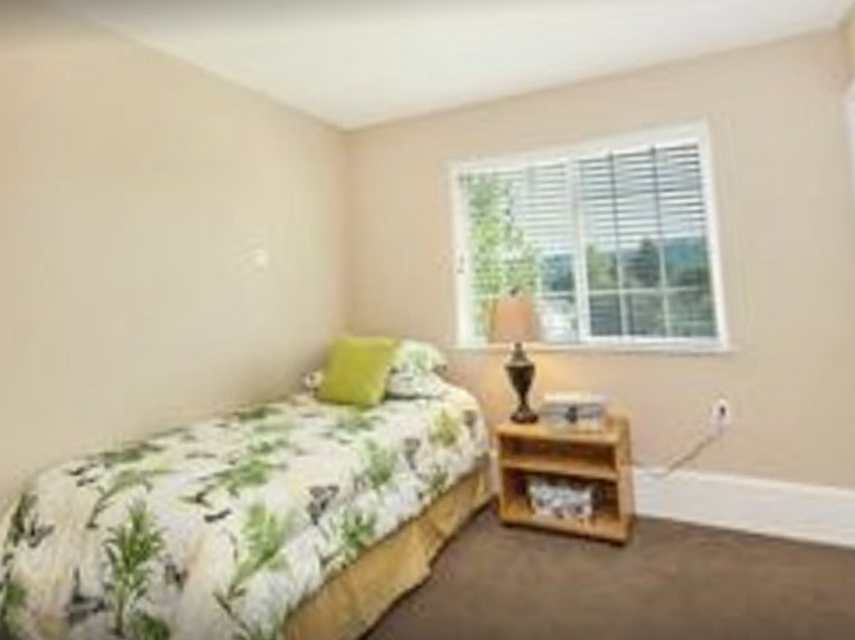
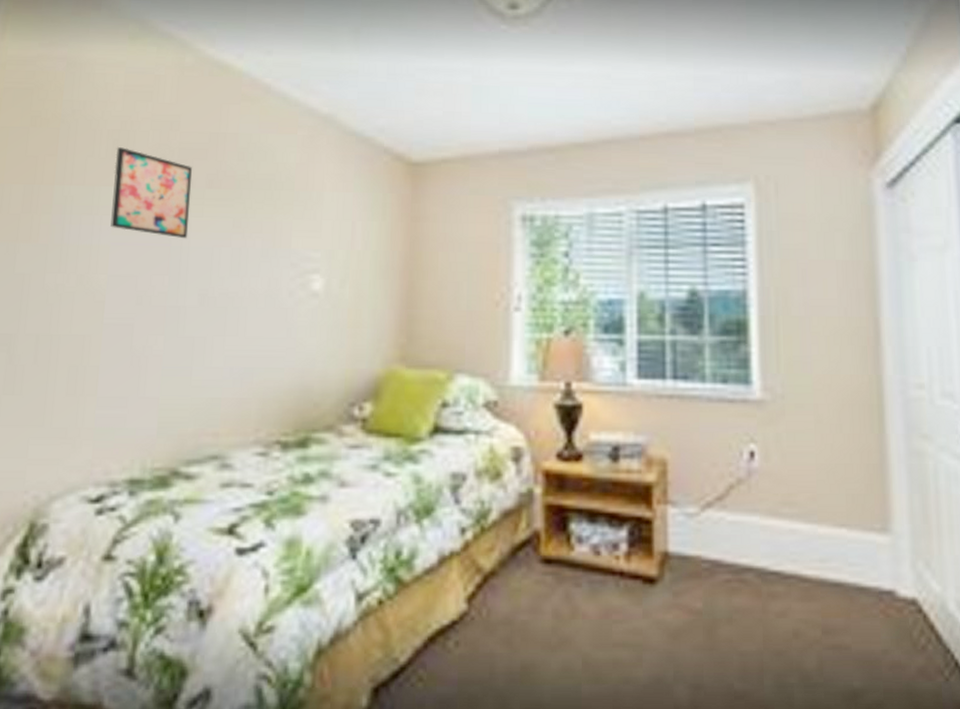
wall art: none [68,141,139,224] -> present [110,147,192,239]

